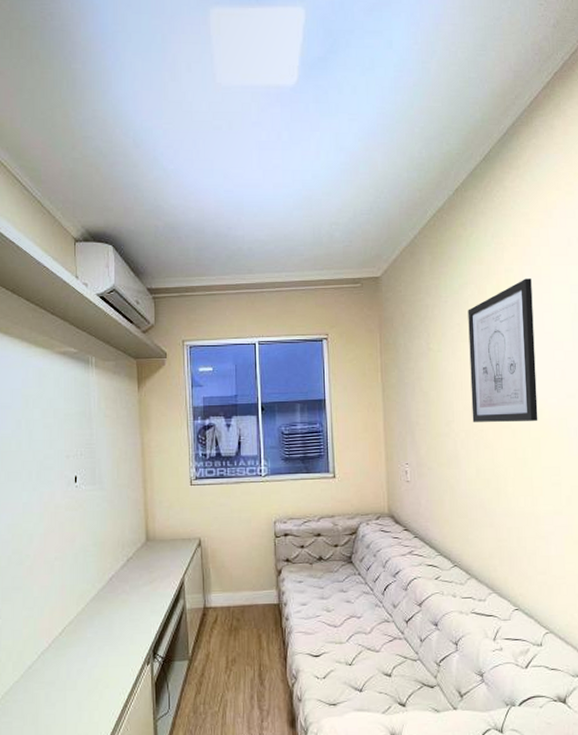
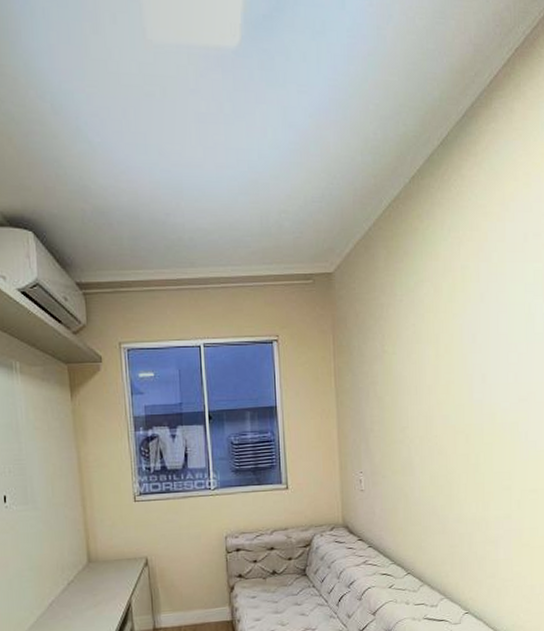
wall art: present [468,279,538,422] -> none [423,276,491,428]

